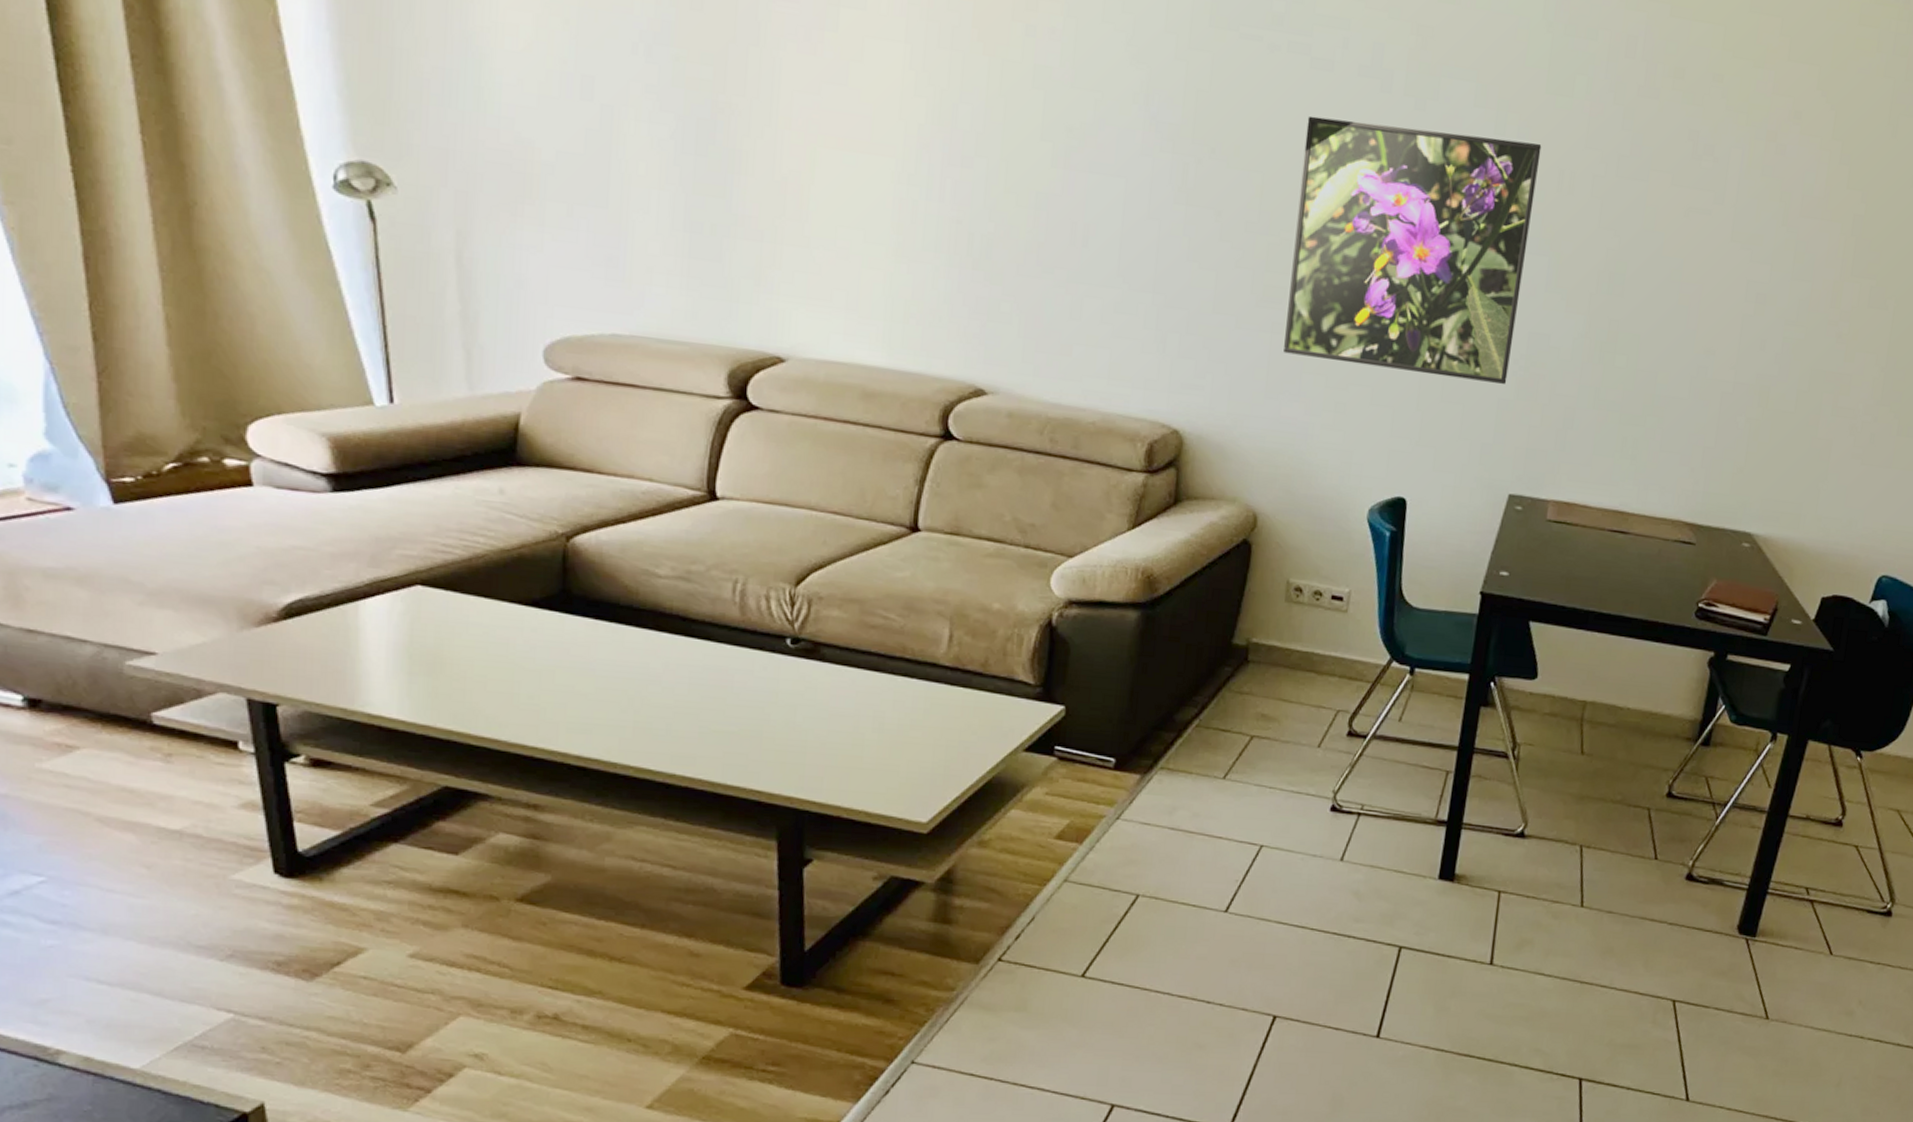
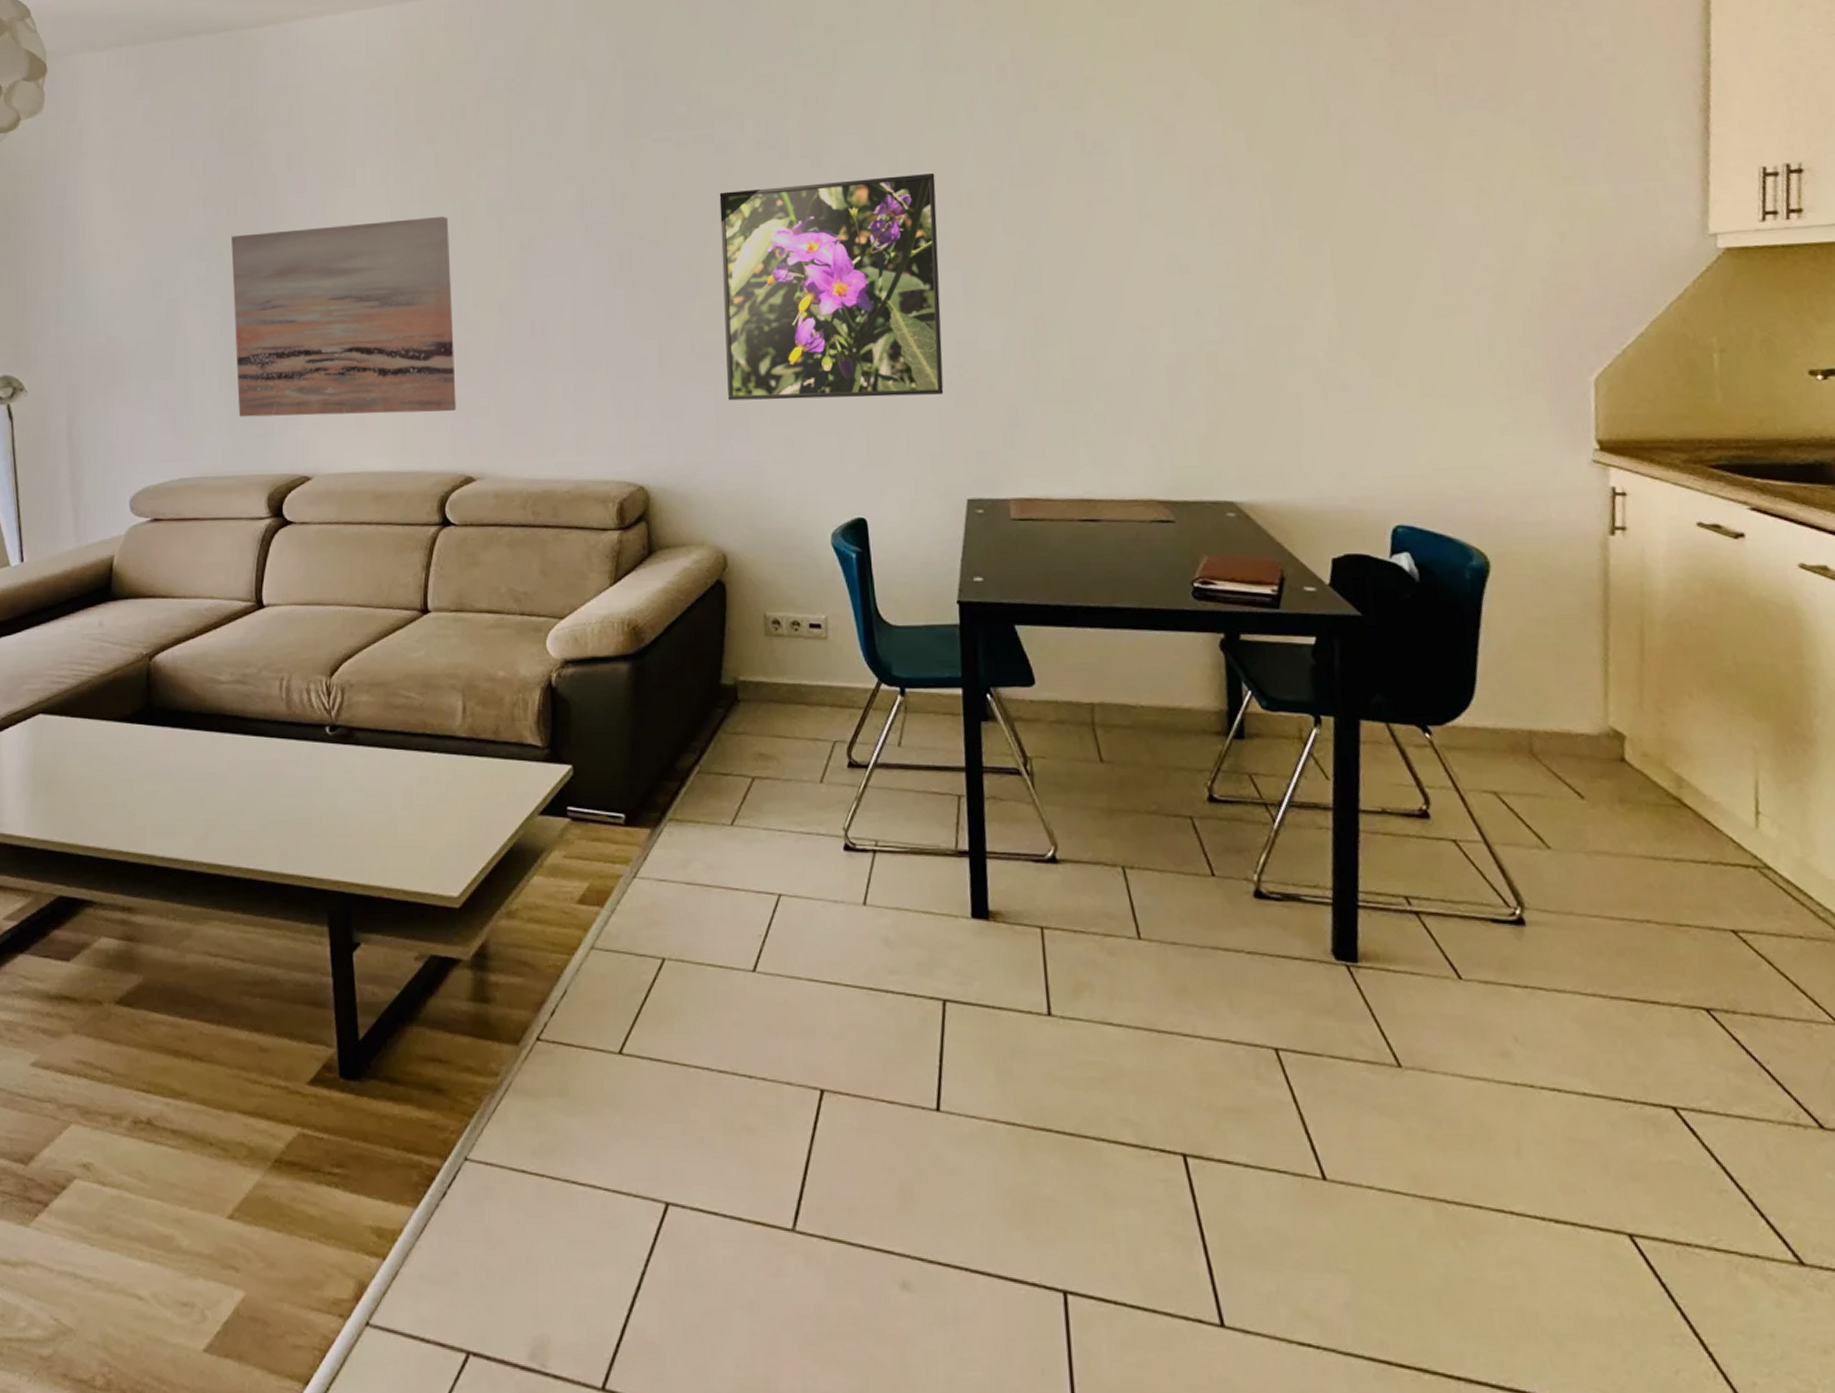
wall art: none [693,39,983,312] -> present [231,217,456,417]

